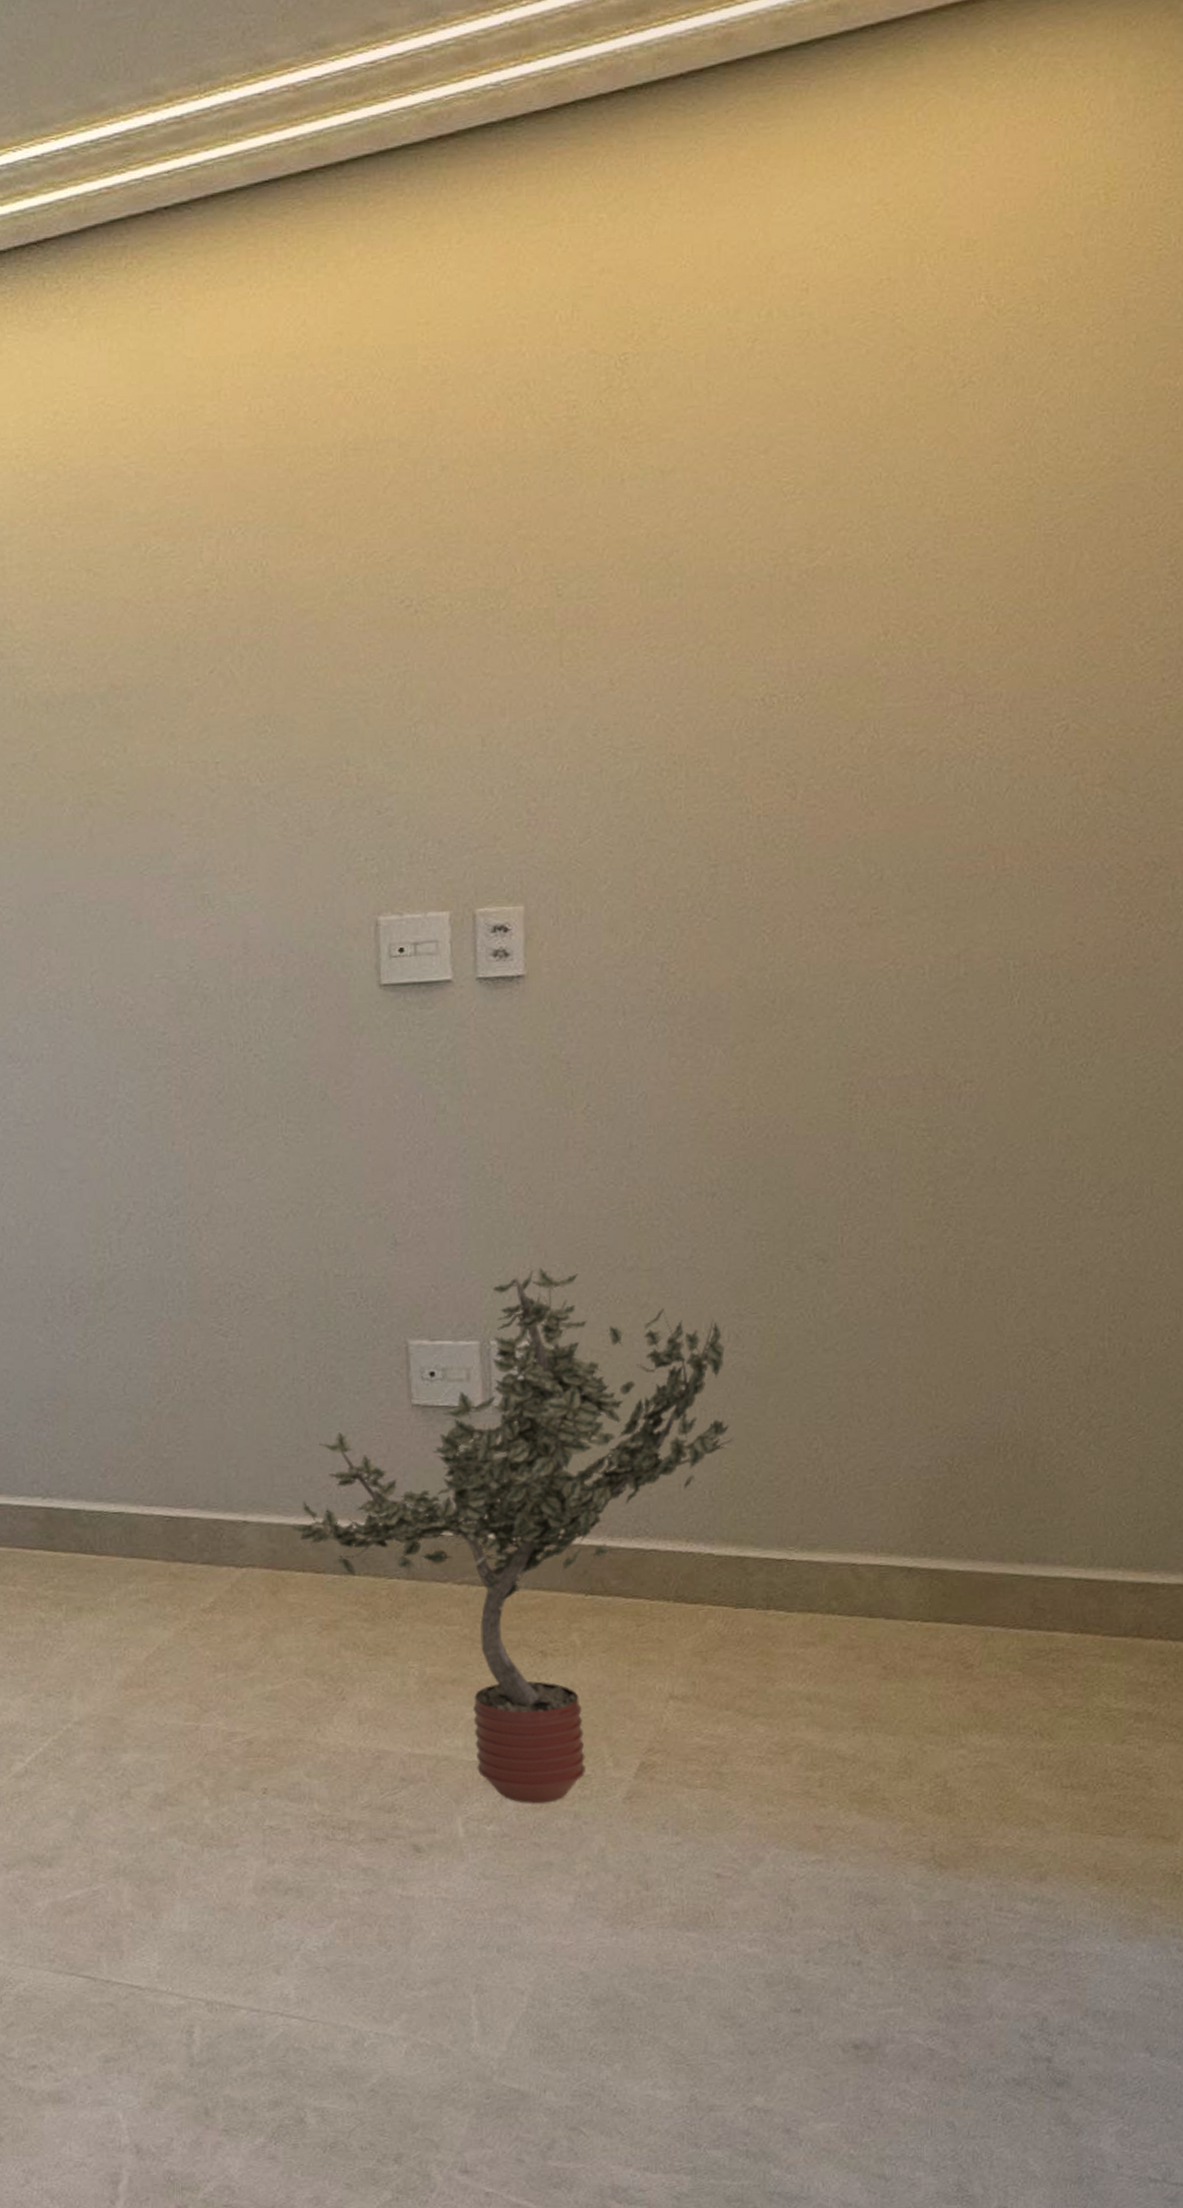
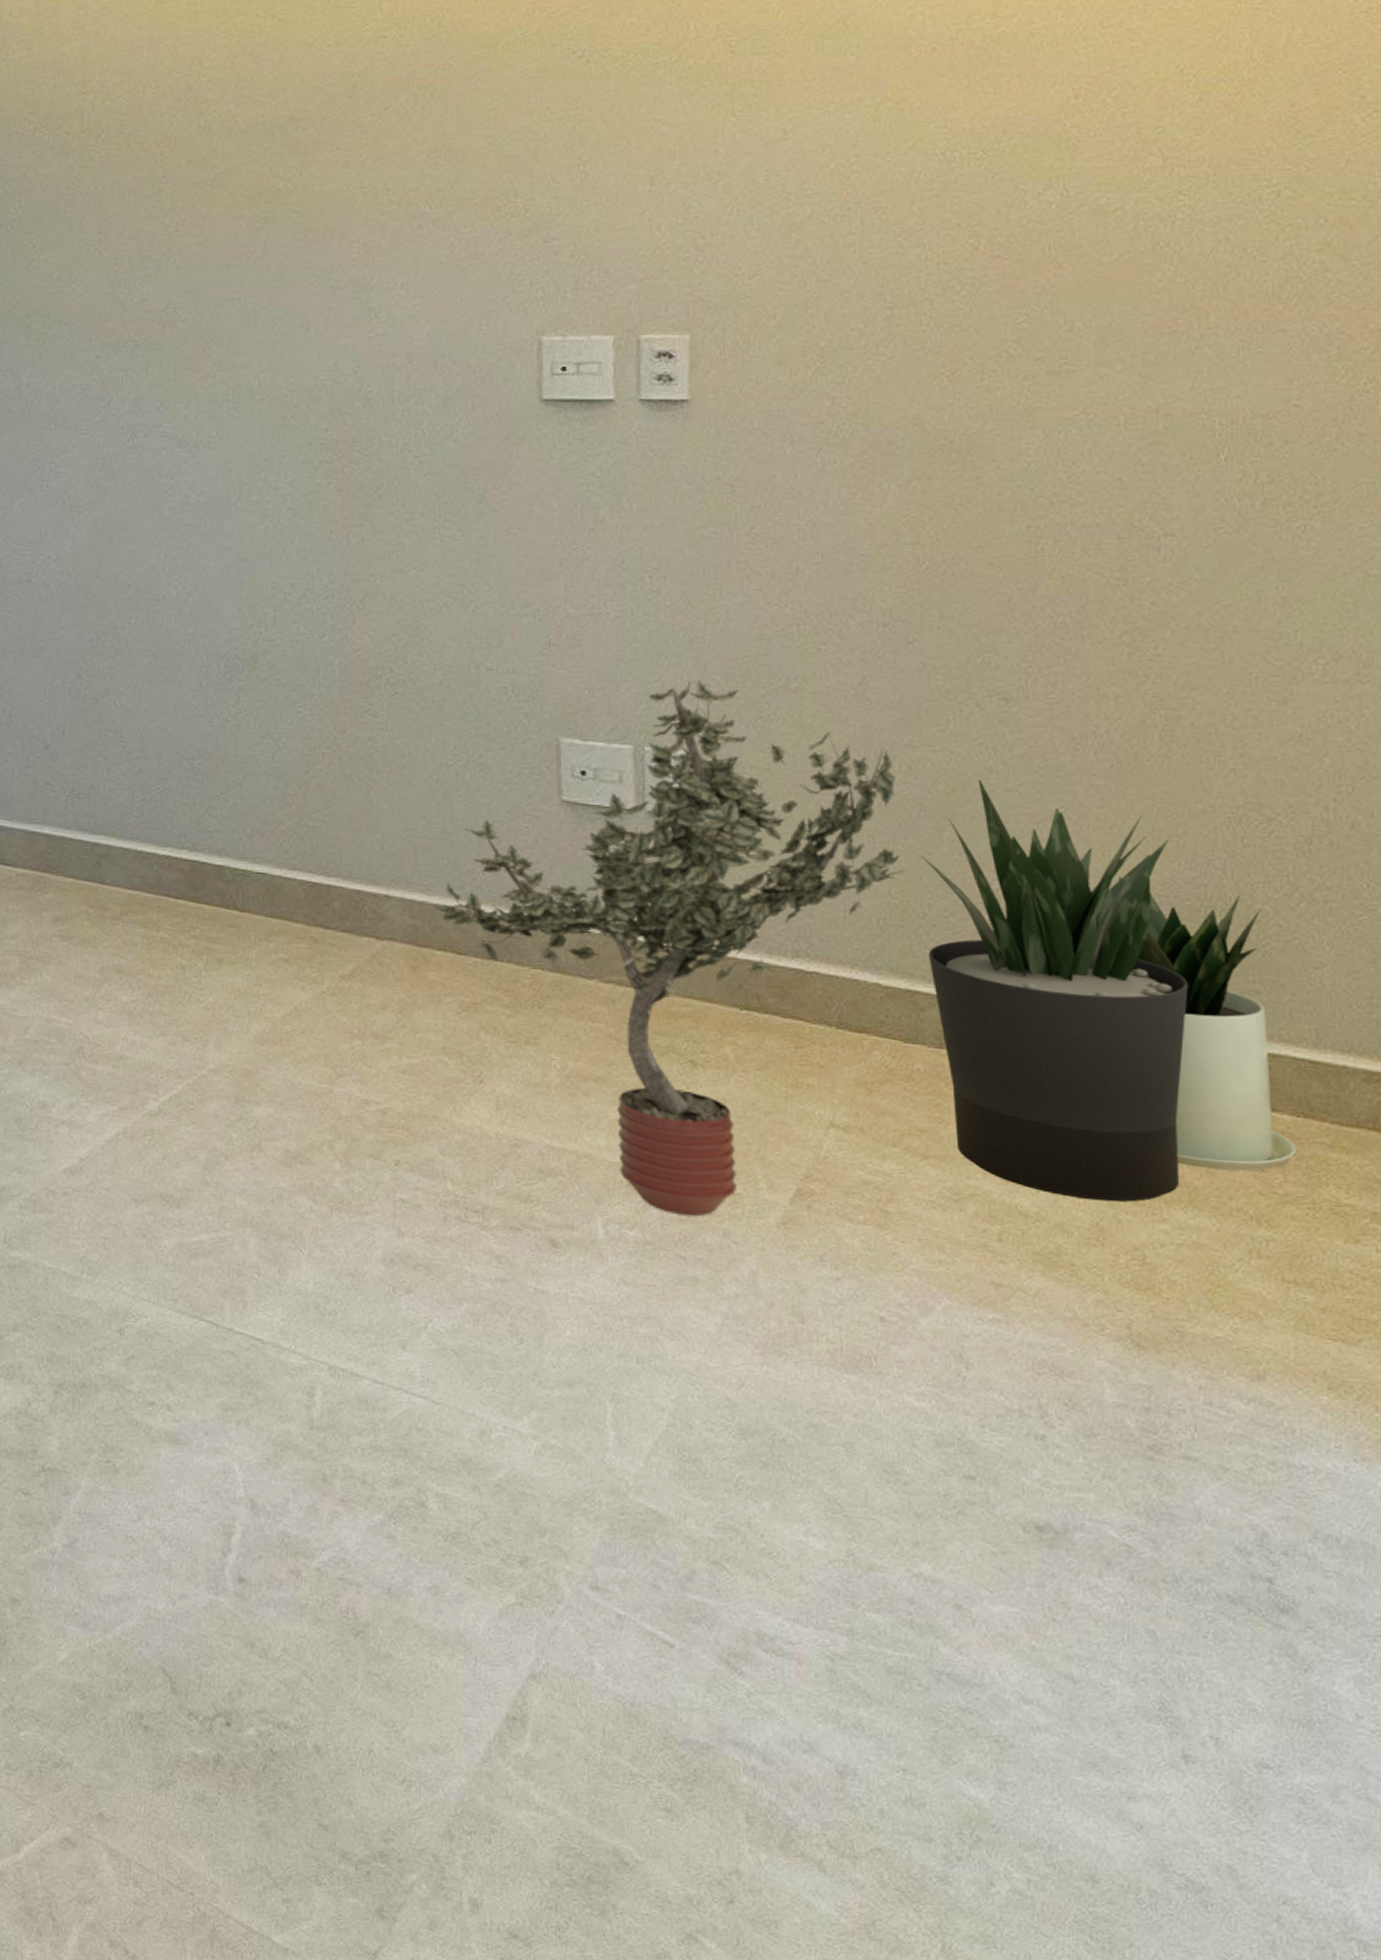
planter: none [749,1342,984,1736] -> present [921,780,1189,1202]
planter: none [922,1424,1074,1693] -> present [1117,877,1296,1171]

